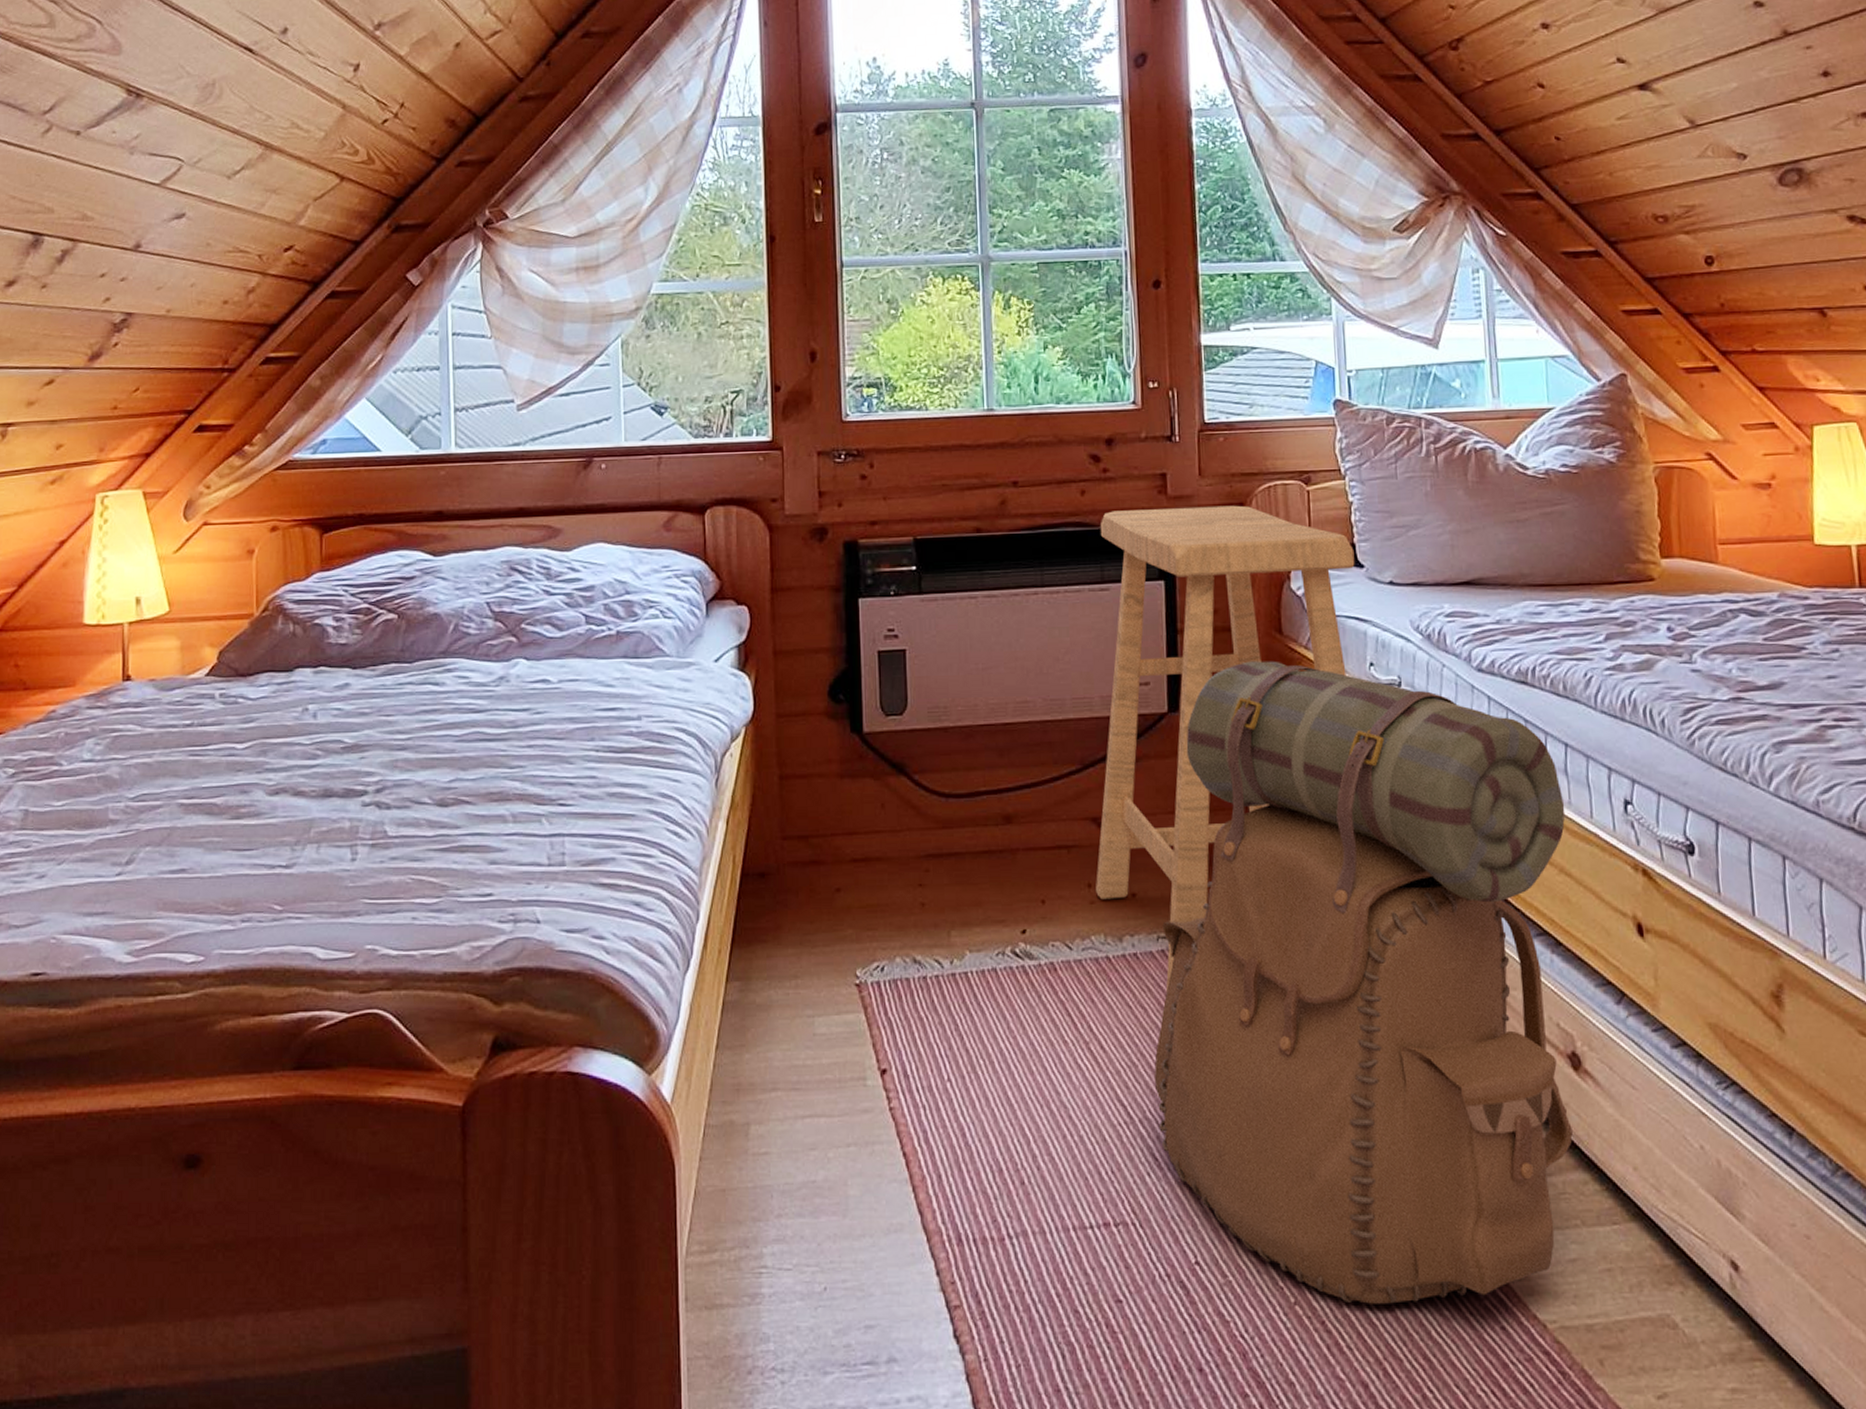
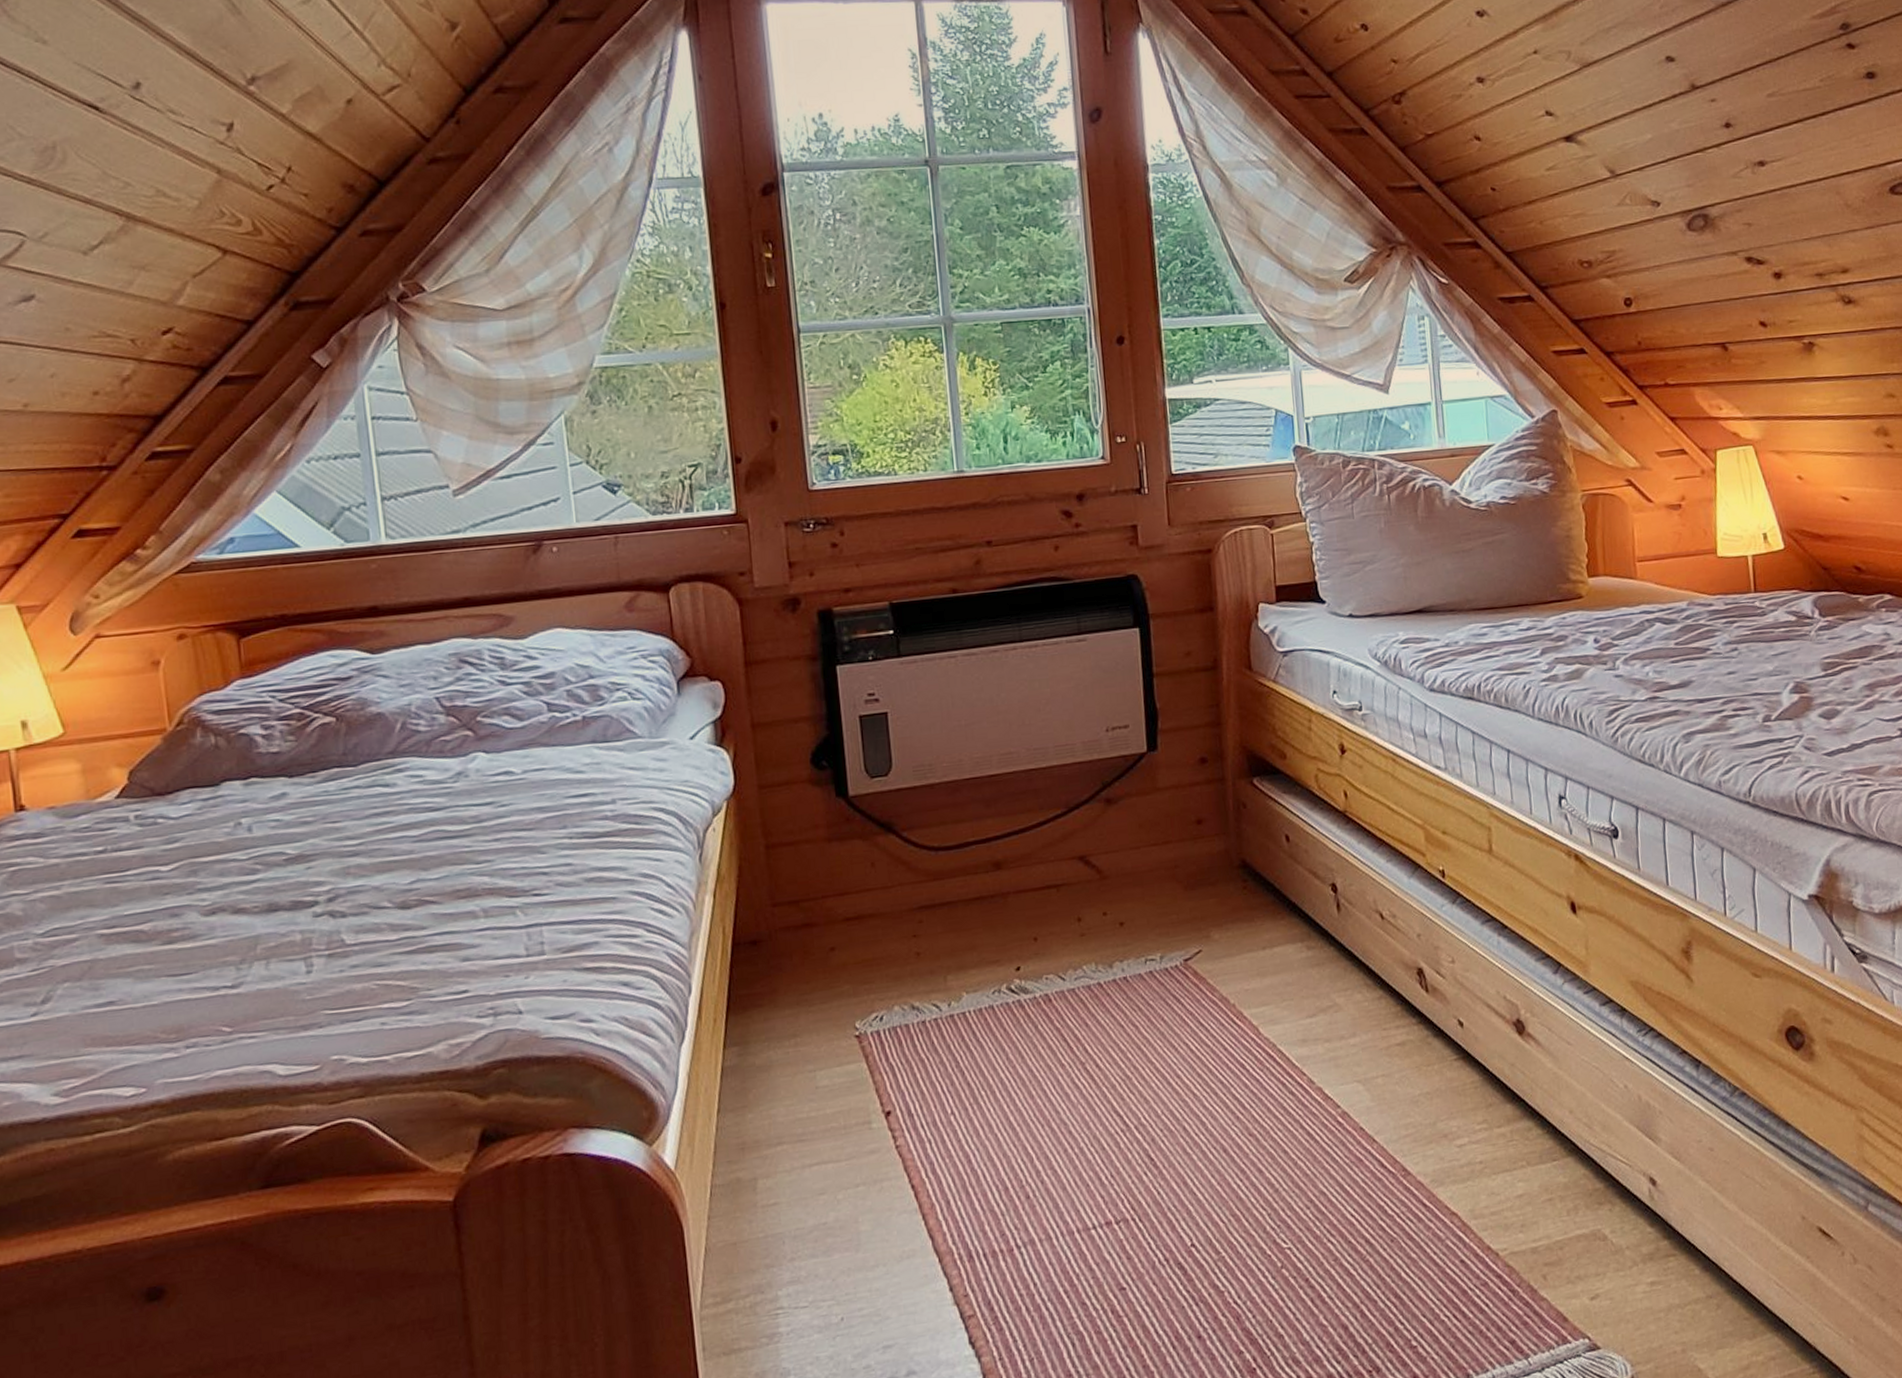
stool: present [1096,505,1355,991] -> none [1075,551,1317,1008]
backpack: present [1154,661,1573,1304] -> none [1147,696,1519,1260]

